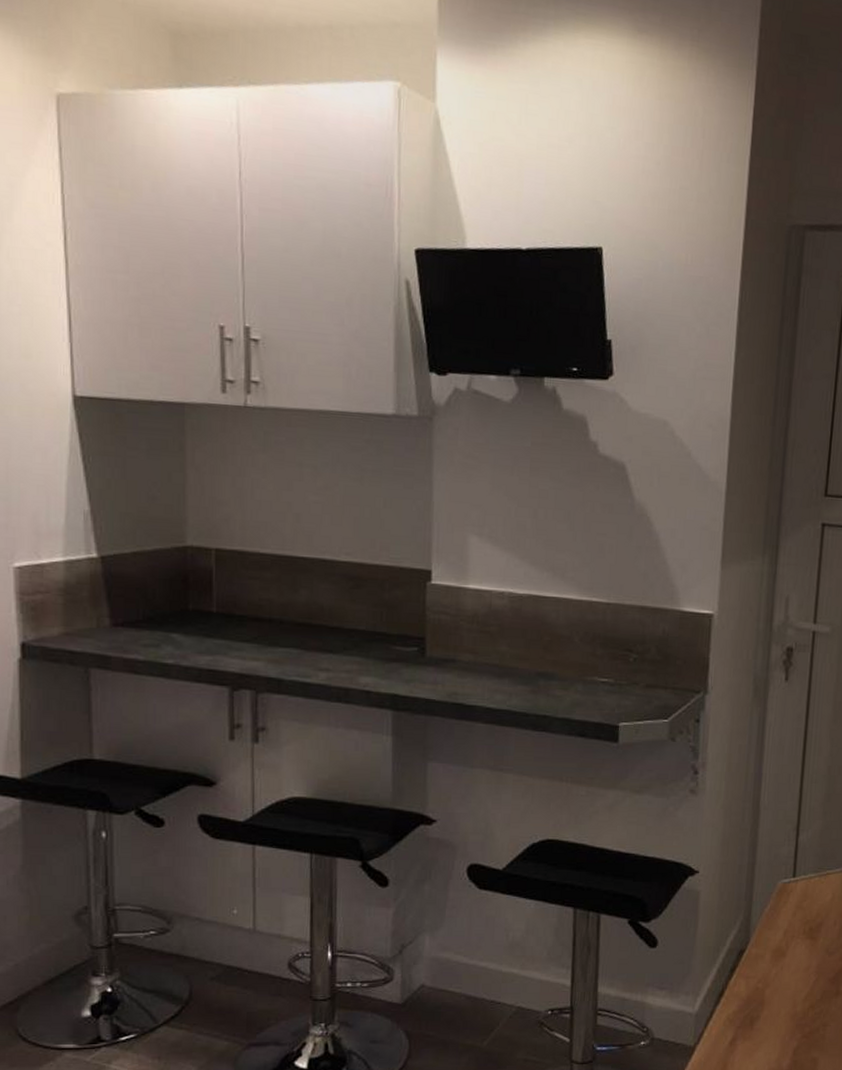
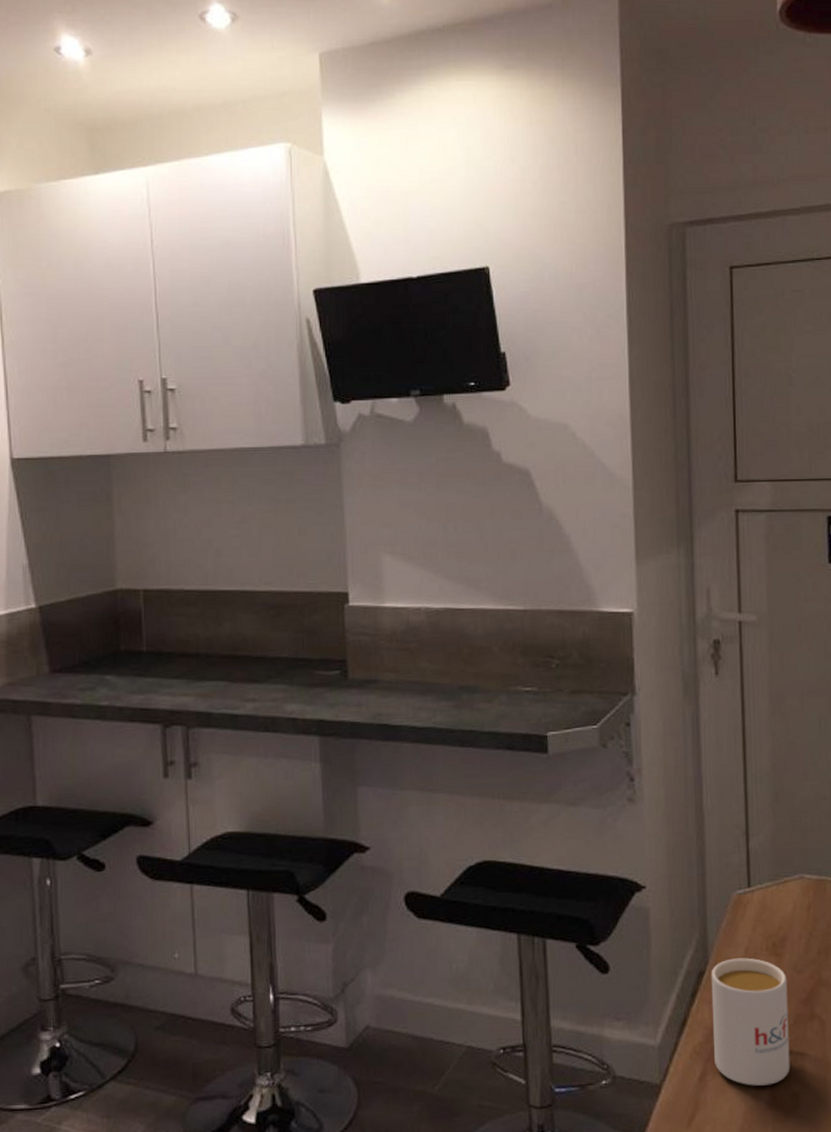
mug: none [745,939,819,1051] -> present [711,958,790,1086]

